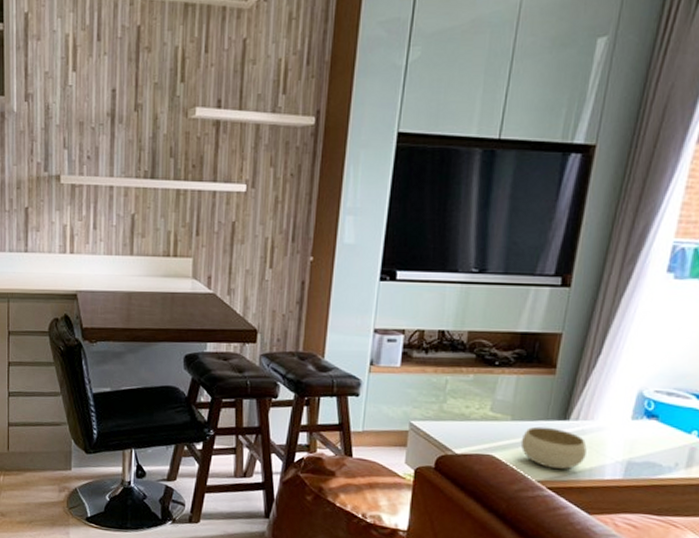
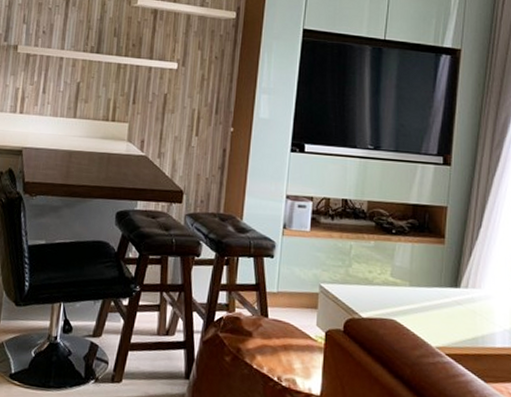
bowl: present [520,426,587,469] -> none [419,293,477,336]

